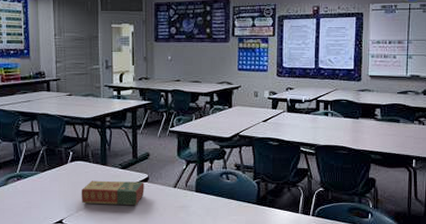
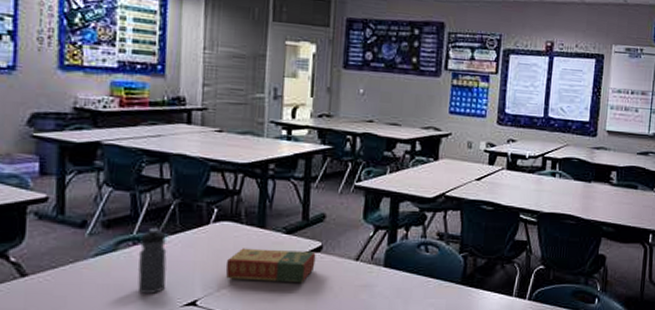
water bottle: none [22,167,40,215] -> present [137,227,167,293]

